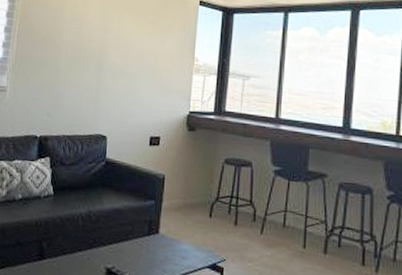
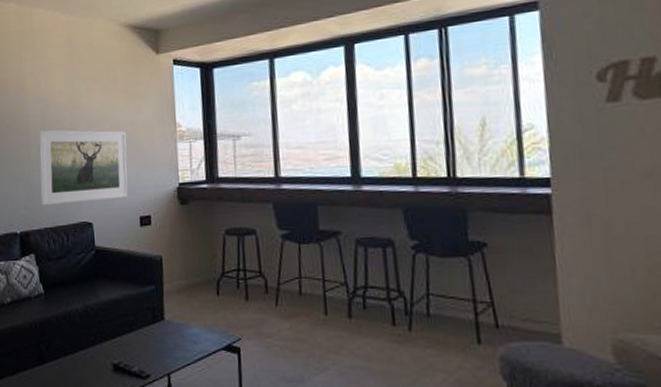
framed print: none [63,46,149,118] -> present [39,129,128,206]

